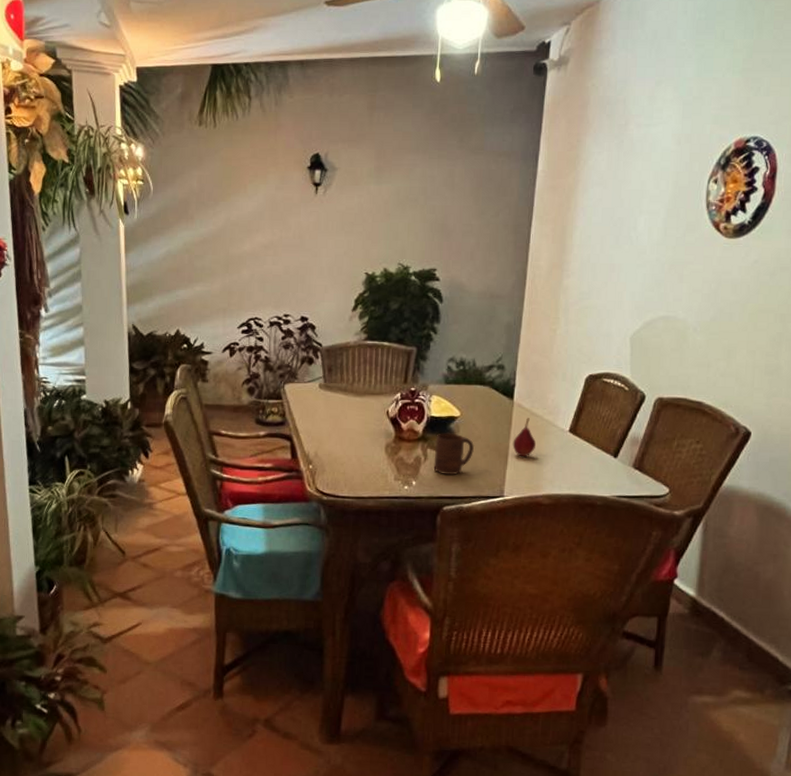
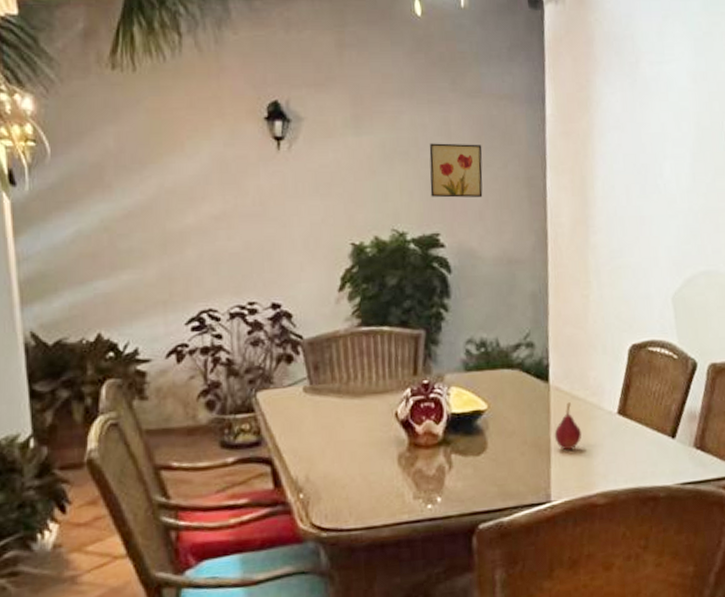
wall art: none [432,192,480,240] -> present [429,143,483,198]
cup: present [433,433,475,475] -> none [460,431,509,484]

